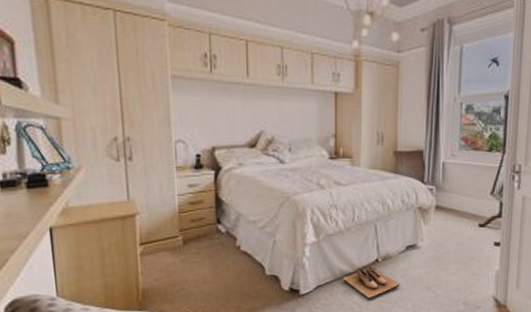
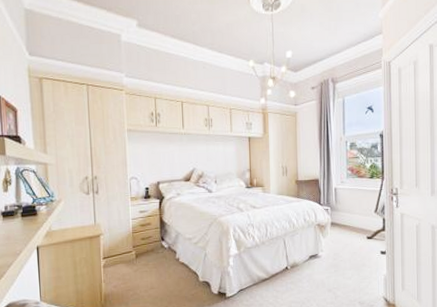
shoe: present [343,264,400,299] -> none [260,271,306,300]

